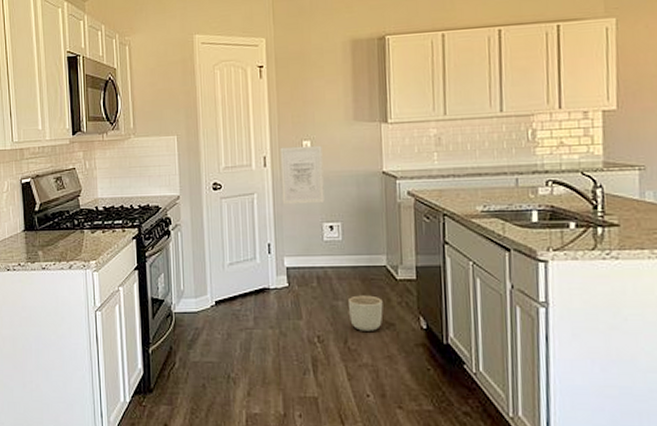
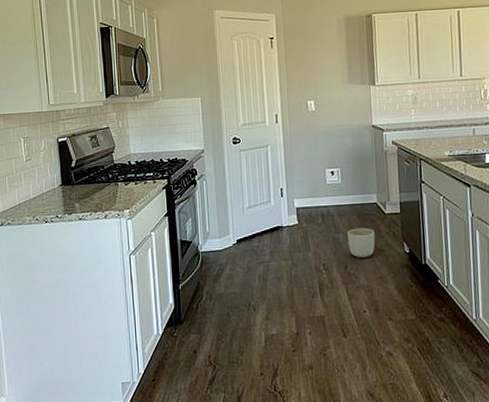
wall art: present [280,145,325,205] -> none [289,104,327,155]

